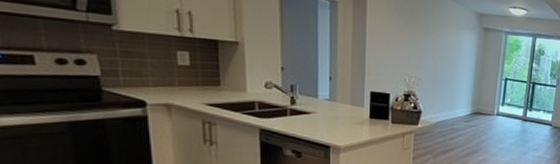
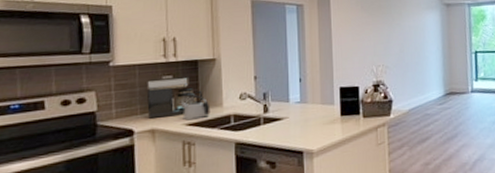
coffee maker: none [159,51,225,95] -> present [146,76,204,120]
kettle: none [198,74,233,101] -> present [180,94,211,121]

